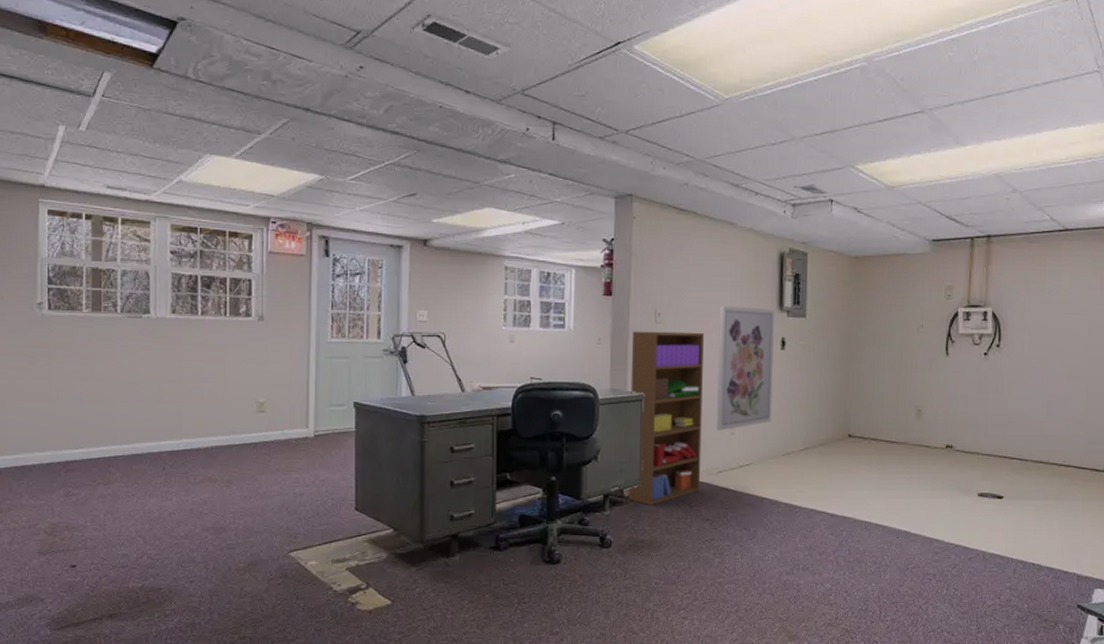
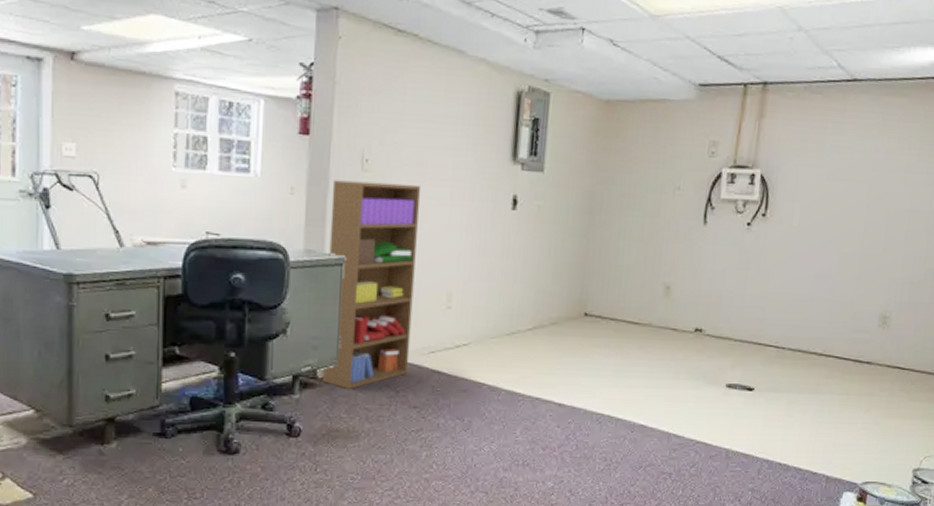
wall art: present [716,306,775,431] -> none [430,153,508,304]

